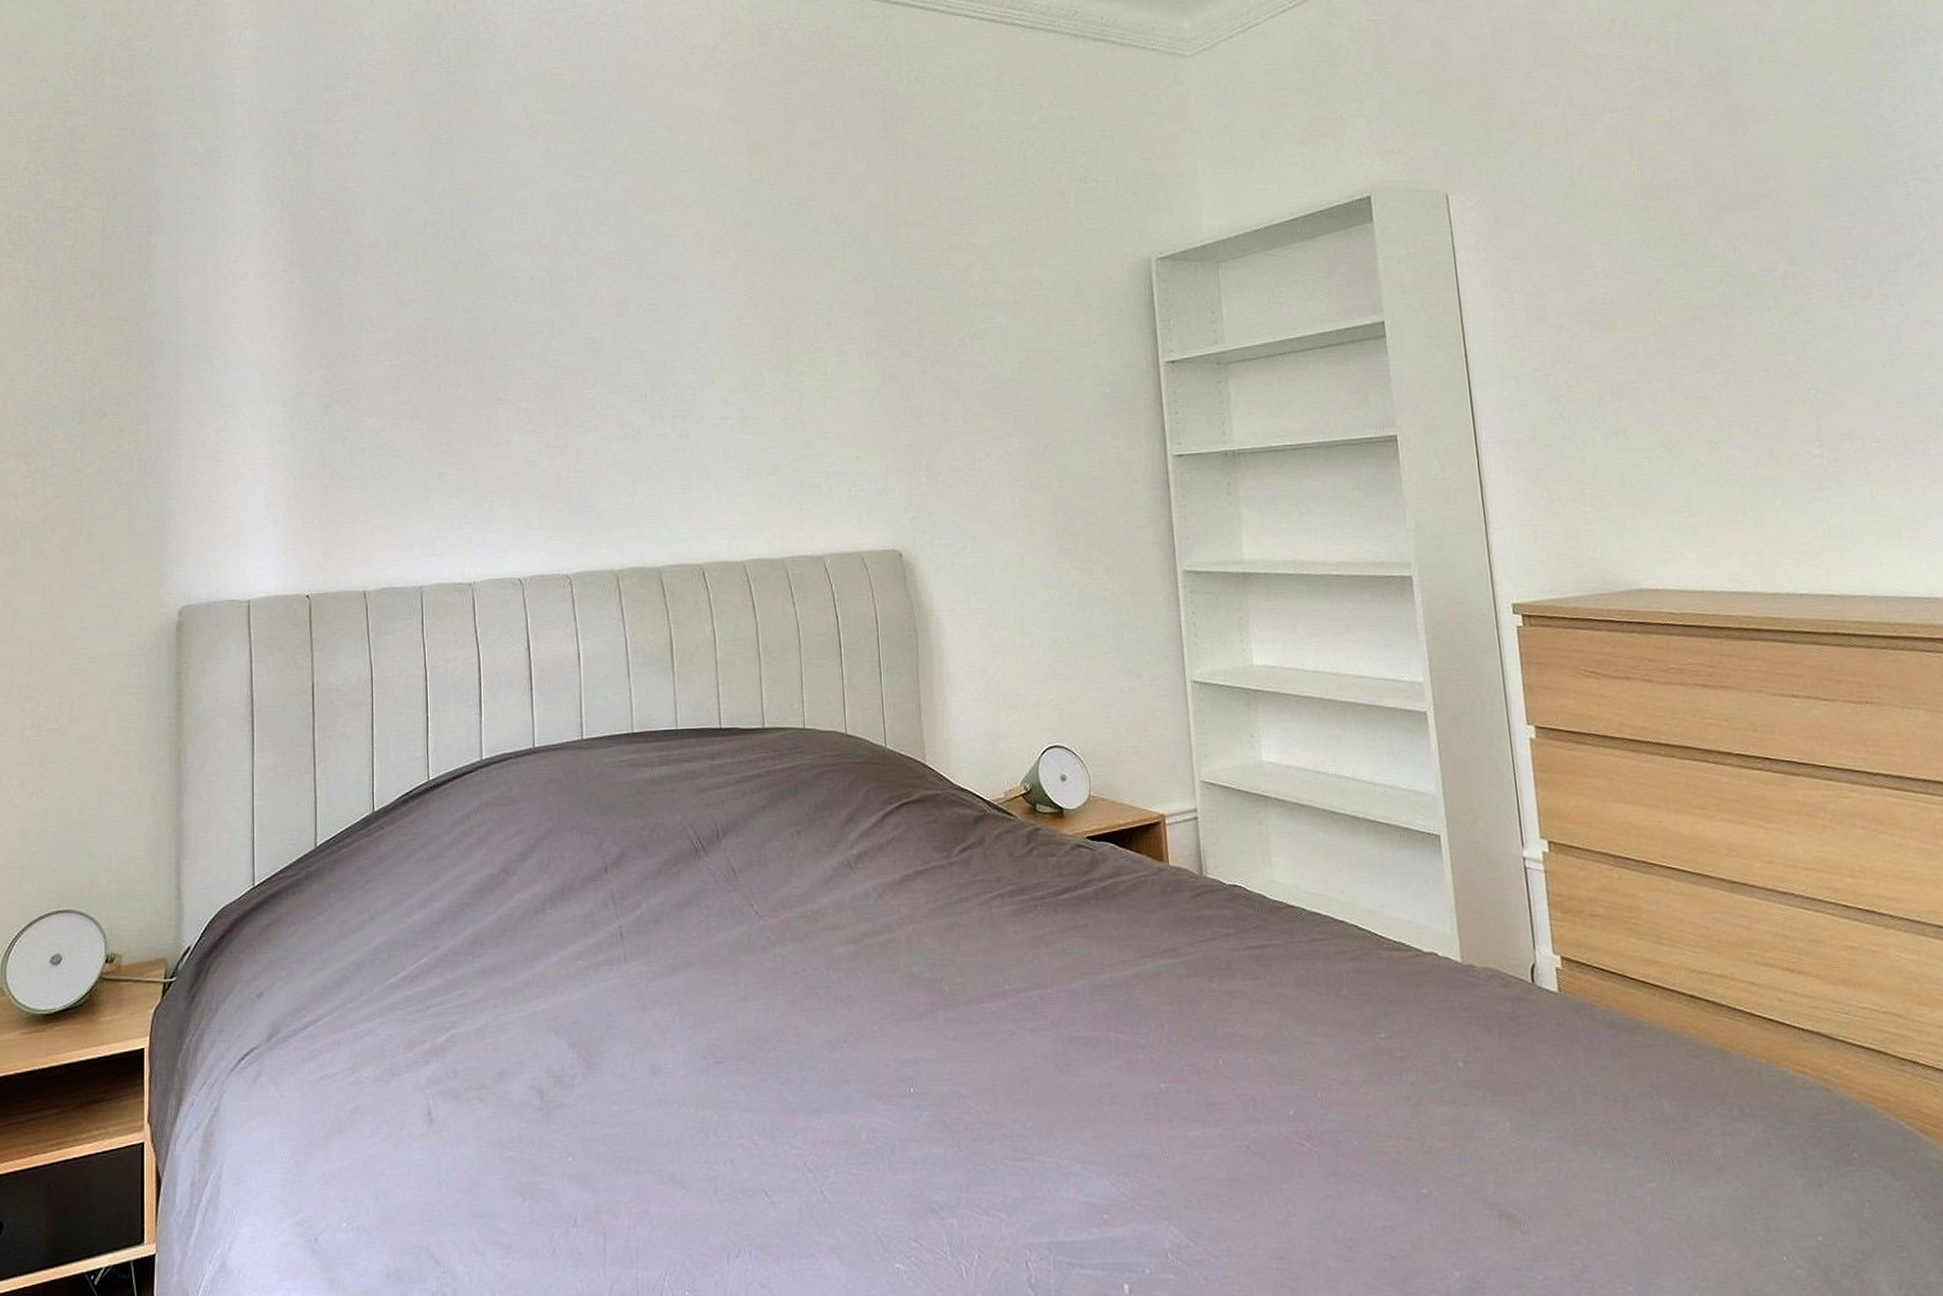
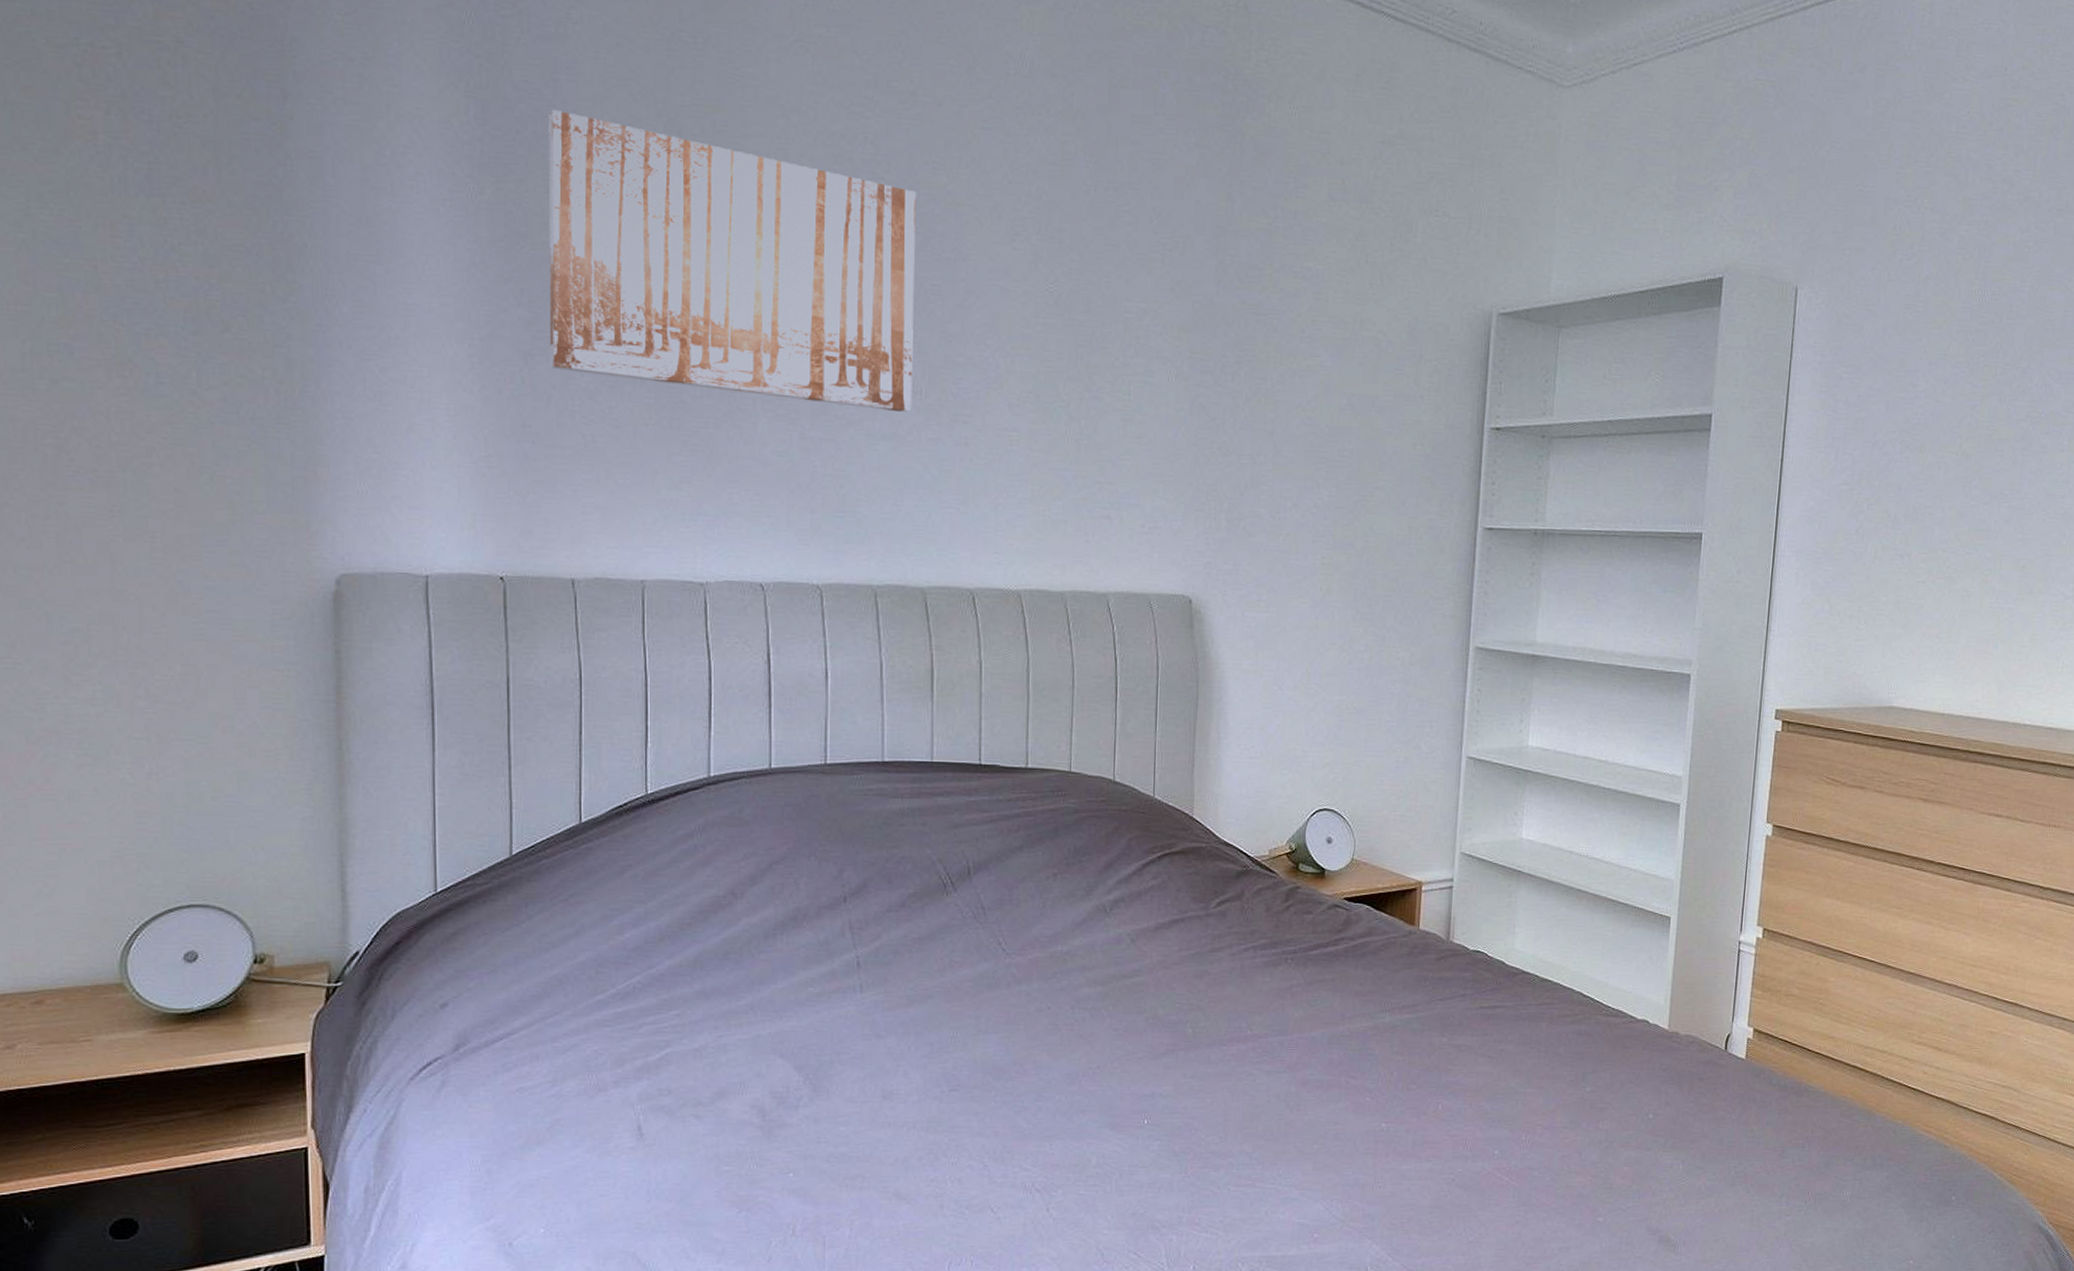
wall art: none [342,210,639,416] -> present [549,110,917,413]

